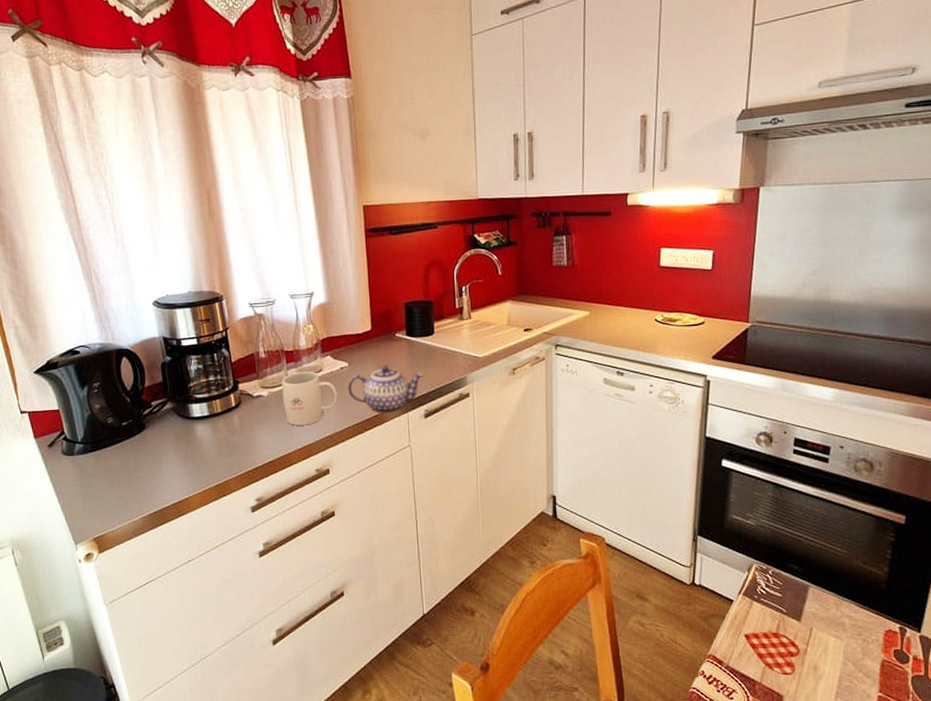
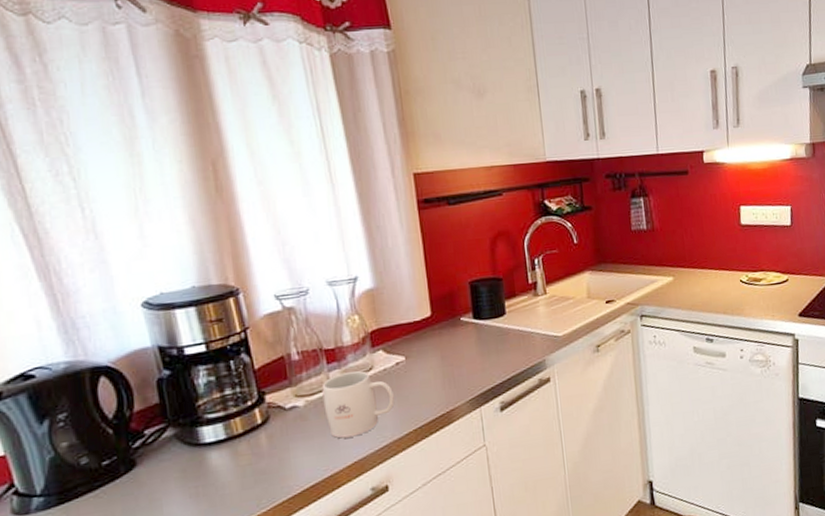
teapot: present [348,365,424,414] -> none [406,355,497,413]

